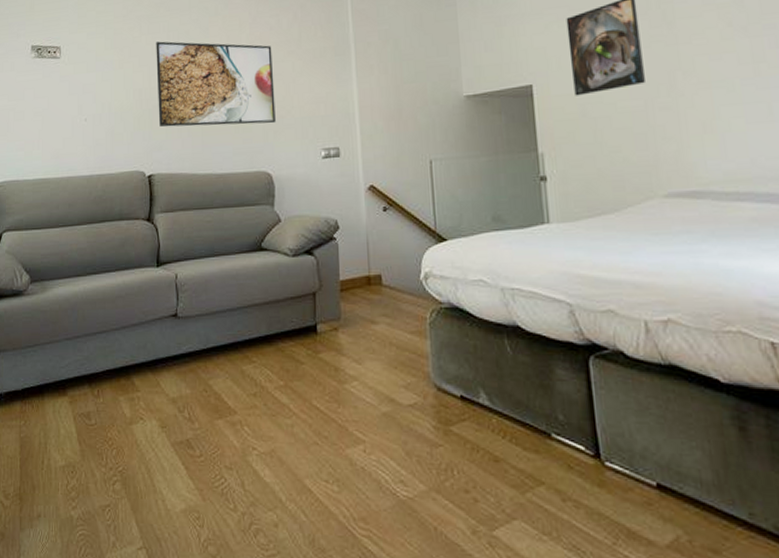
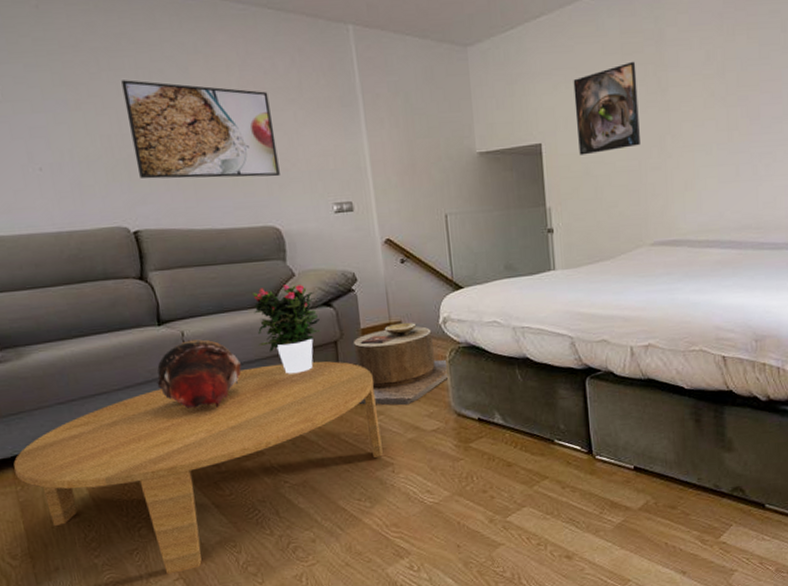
coffee table: none [22,313,355,541] -> present [13,361,383,574]
decorative bowl: none [149,283,224,356] -> present [157,339,242,409]
potted flower: none [240,230,301,326] -> present [251,284,321,374]
side table: none [331,276,429,372] -> present [352,322,449,406]

